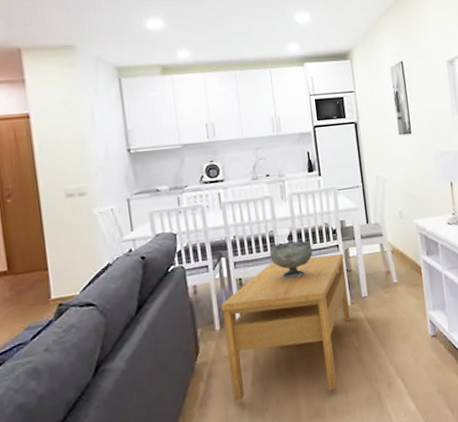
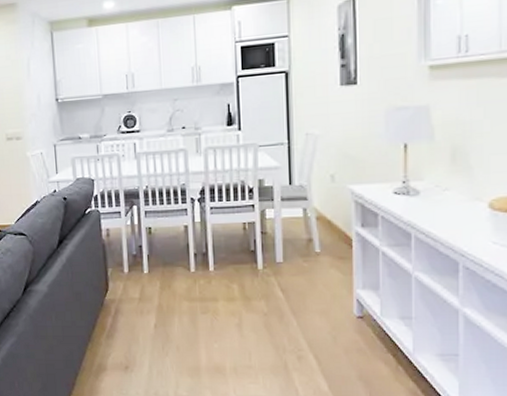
coffee table: present [220,253,351,402] -> none [130,214,261,351]
decorative bowl: present [269,240,313,280] -> none [180,196,225,234]

